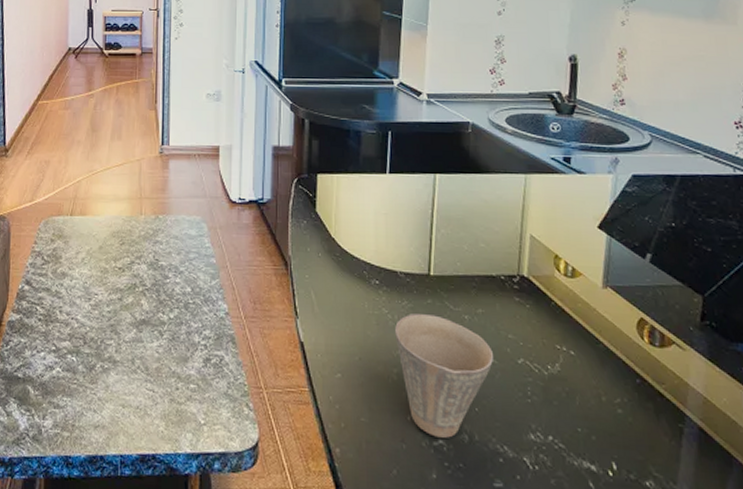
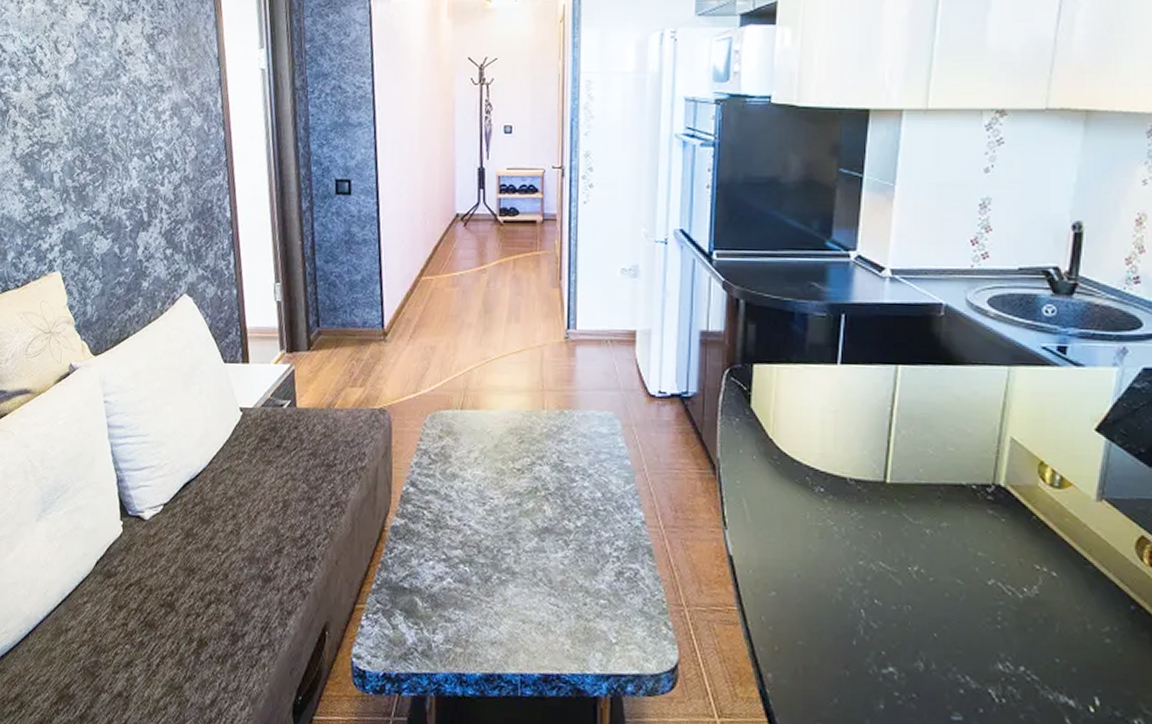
cup: present [395,314,494,438] -> none [842,526,959,666]

